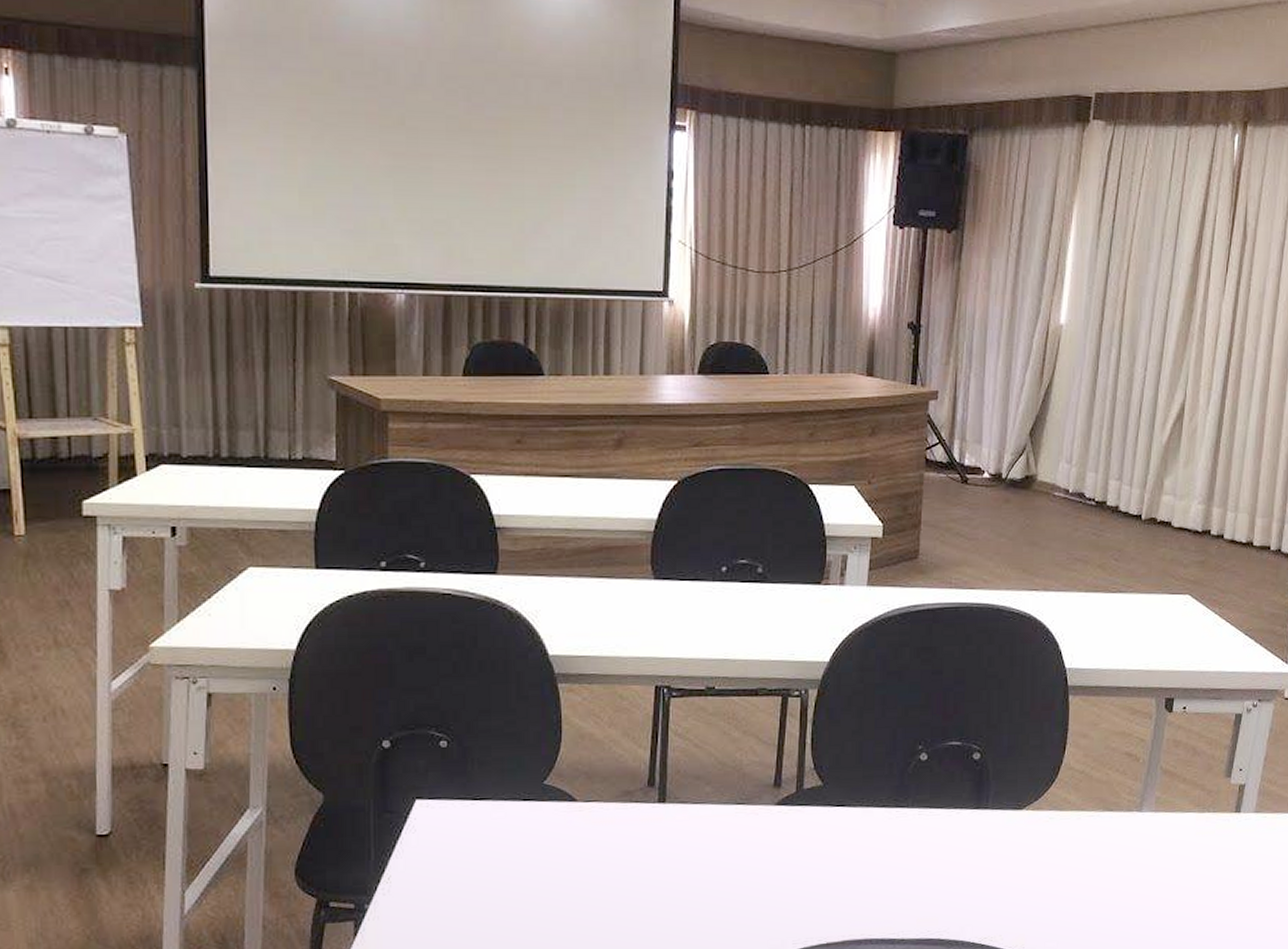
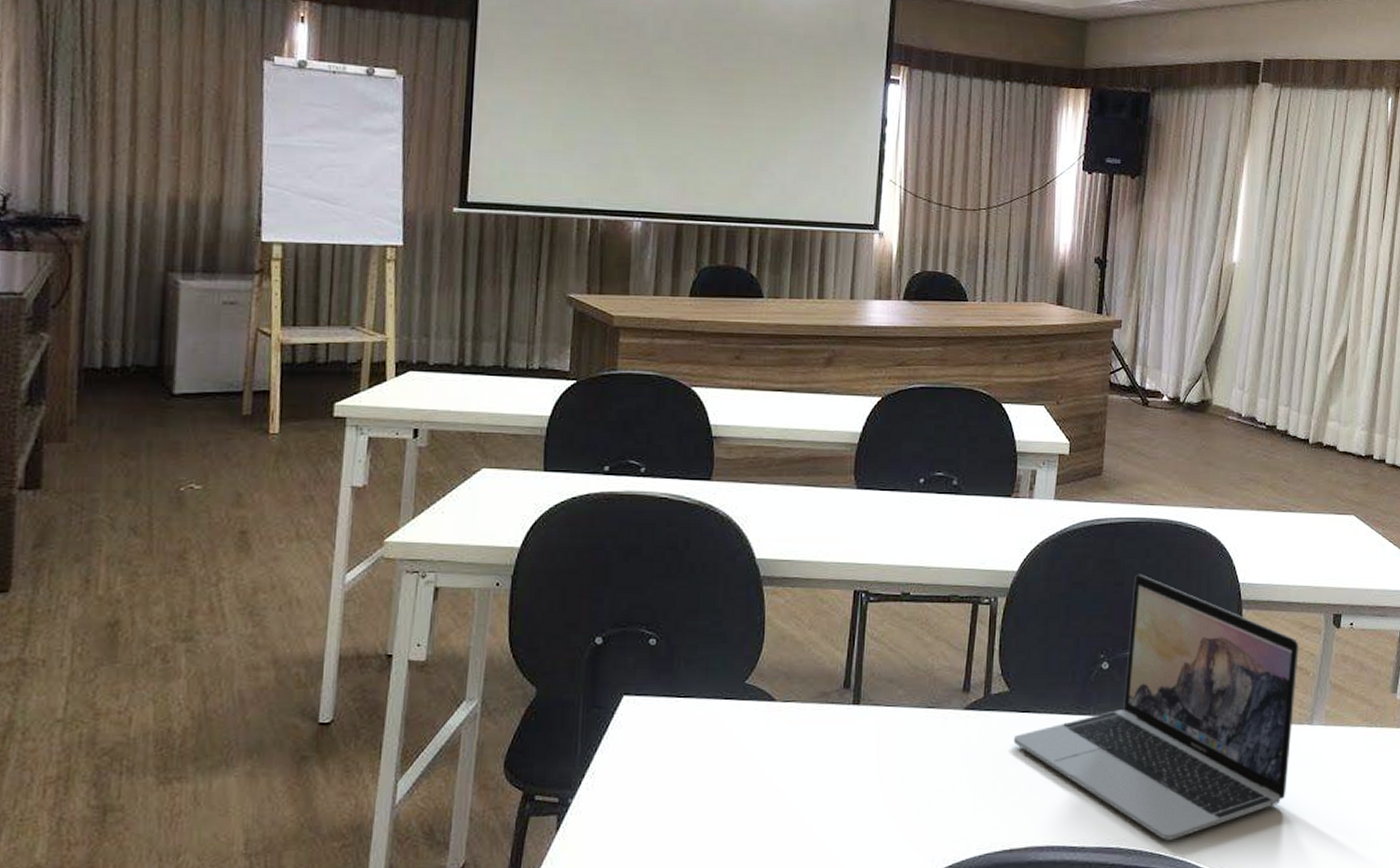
laptop: none [828,661,1128,931] -> present [1013,574,1299,840]

